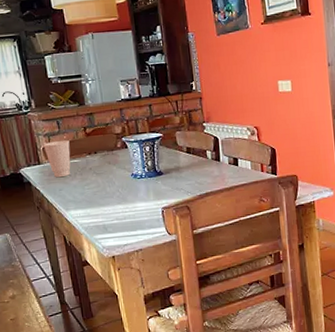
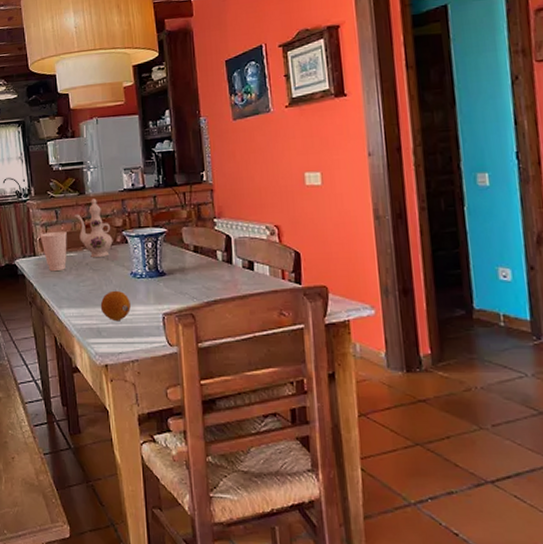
ewer: none [75,109,114,162] -> present [74,199,113,257]
fruit: none [105,190,133,217] -> present [100,290,131,320]

